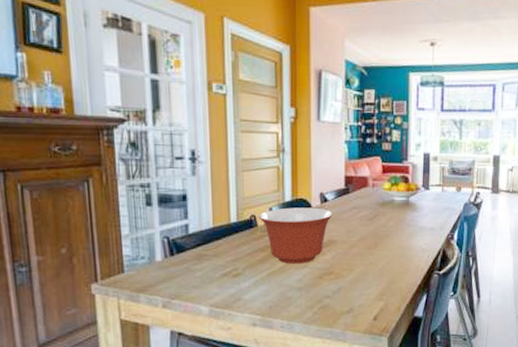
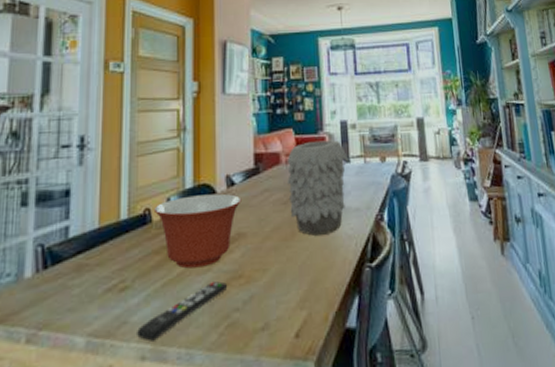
remote control: none [248,274,321,314] -> present [135,280,228,342]
vase: none [373,169,429,247] -> present [287,140,349,236]

